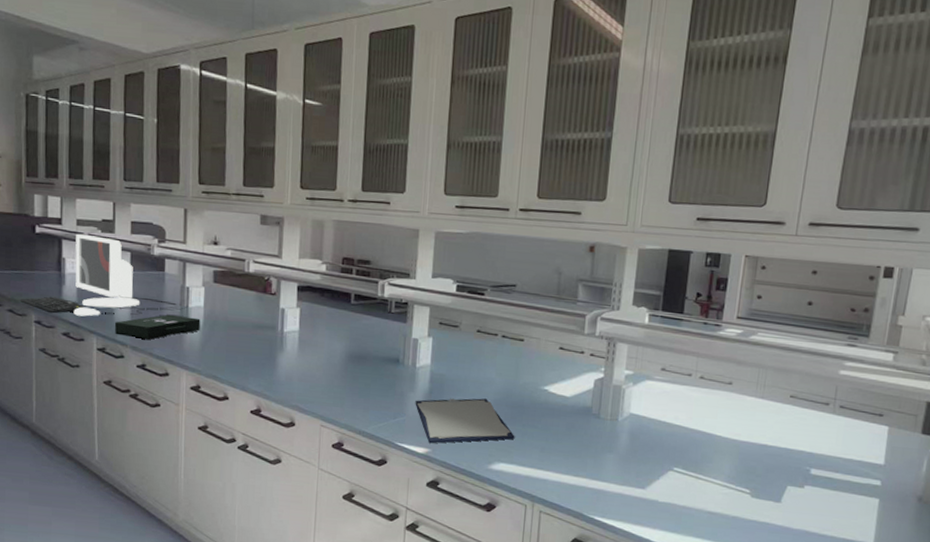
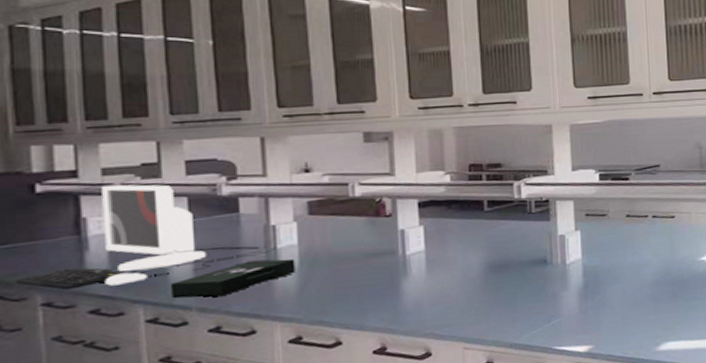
notepad: present [415,398,515,444] -> none [570,281,679,340]

